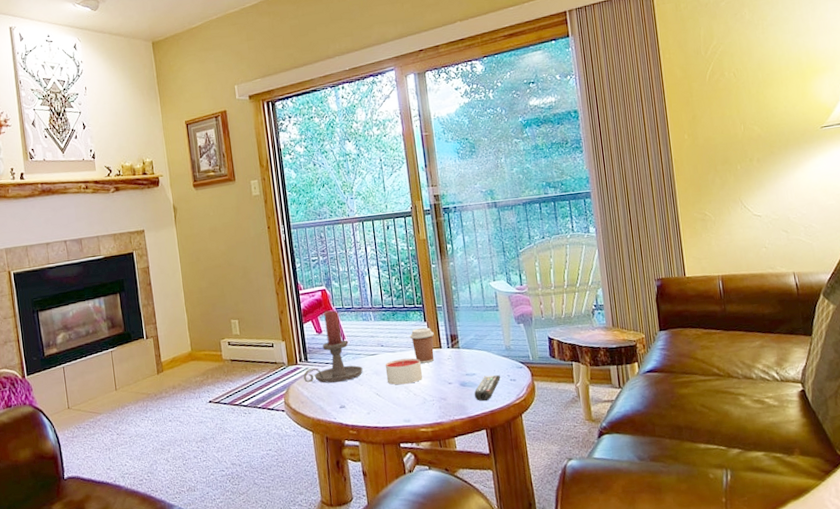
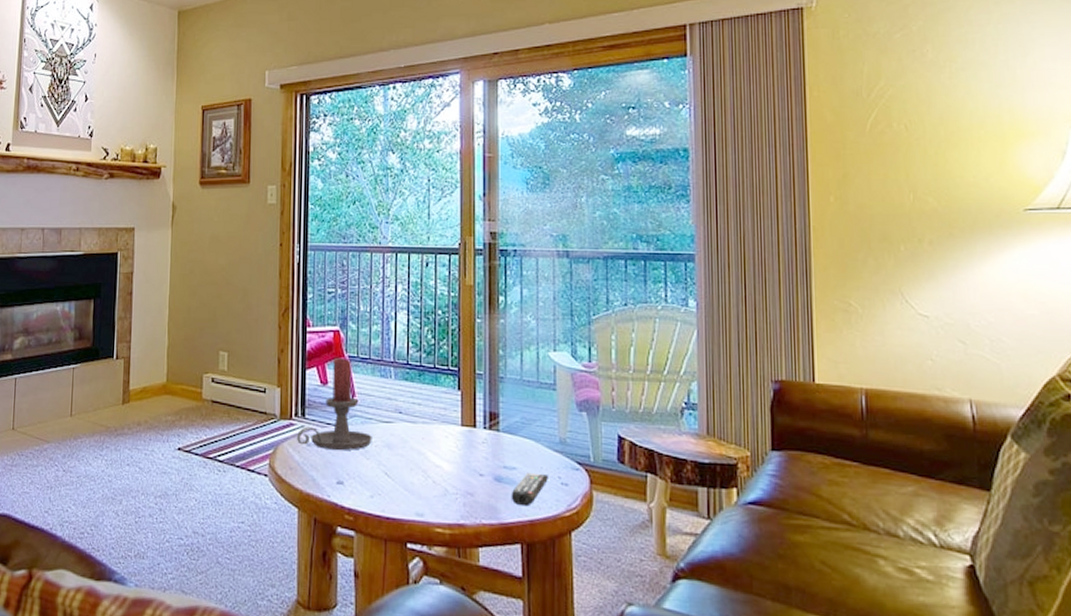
candle: present [385,358,422,385] -> none [400,433,446,467]
coffee cup: present [409,327,434,364] -> none [437,397,468,444]

